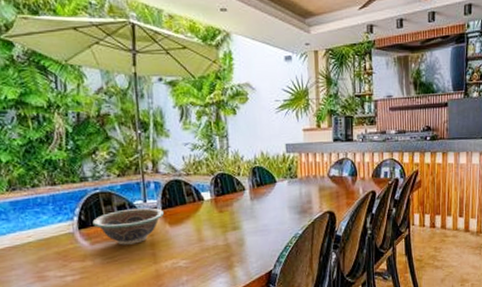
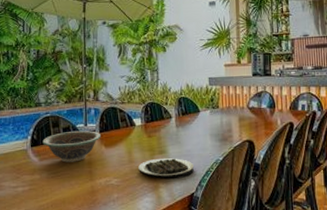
plate: none [209,234,271,257] -> present [138,158,194,178]

